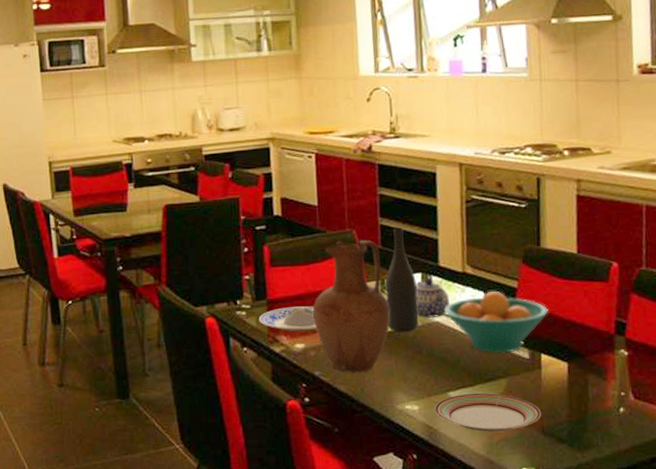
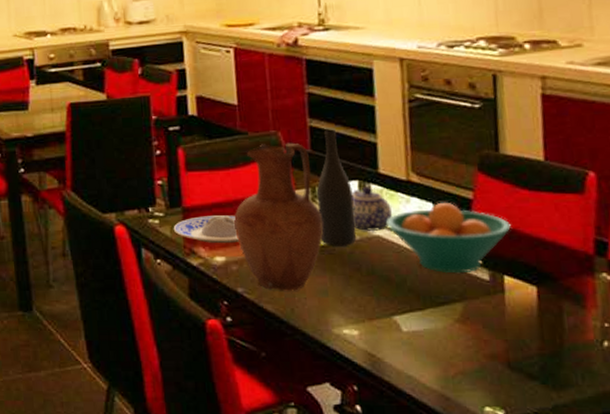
plate: present [434,393,542,433] -> none [377,318,507,364]

